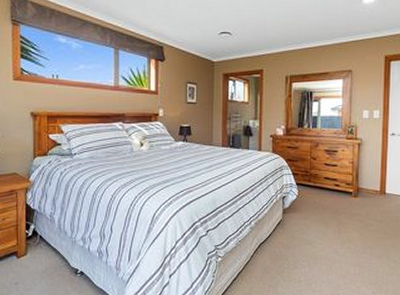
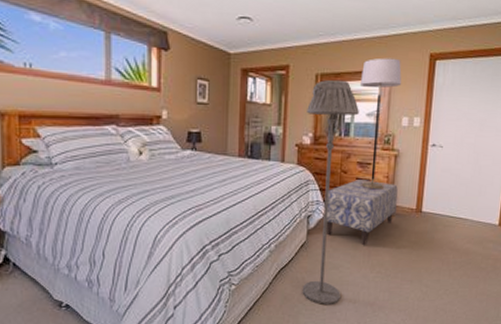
floor lamp: none [279,80,324,278] -> present [302,79,359,306]
bench: none [299,164,362,224] -> present [326,178,398,246]
lamp: none [324,61,361,174] -> present [359,57,402,189]

